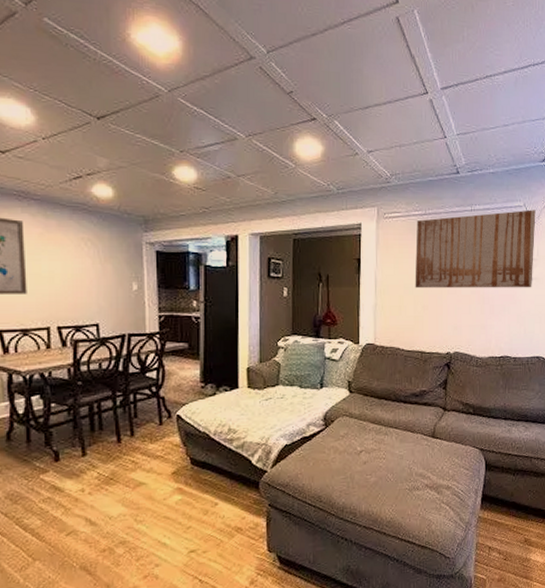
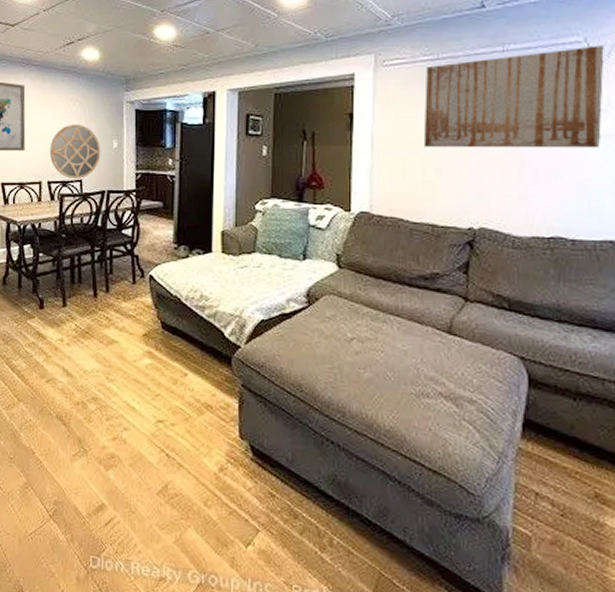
home mirror: none [58,265,119,323] -> present [49,123,101,179]

